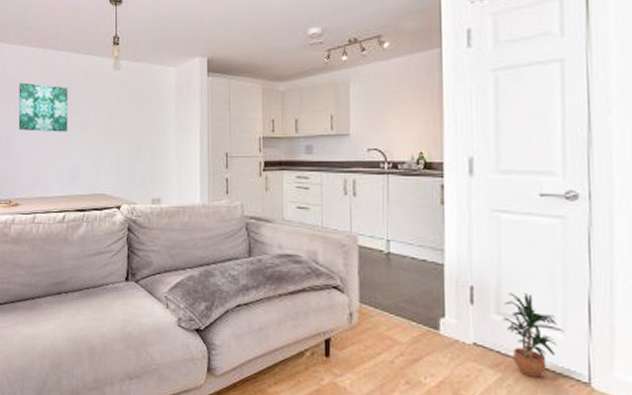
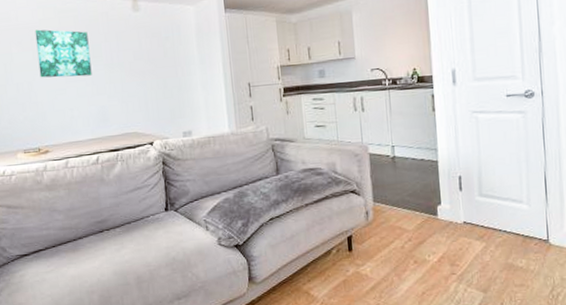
potted plant: present [502,292,565,378] -> none [483,176,529,242]

